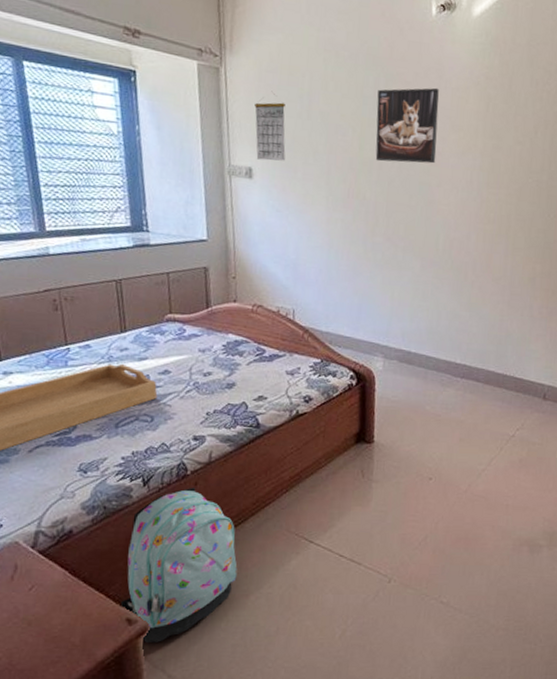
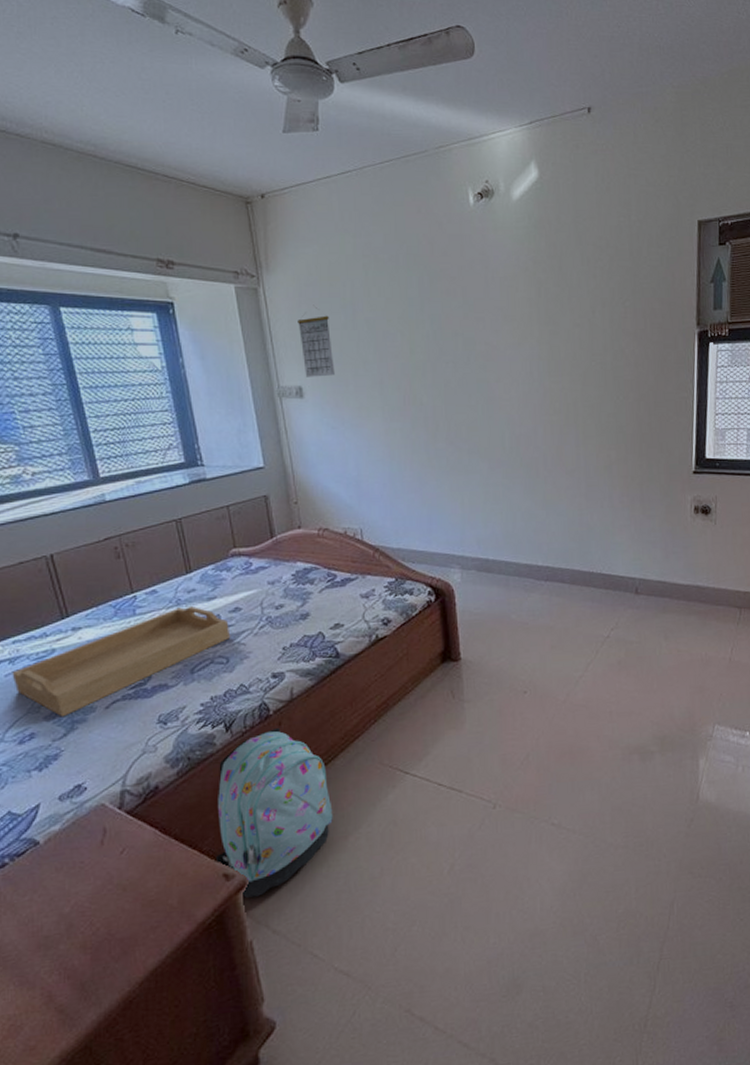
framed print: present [375,87,439,164] -> none [423,279,492,364]

